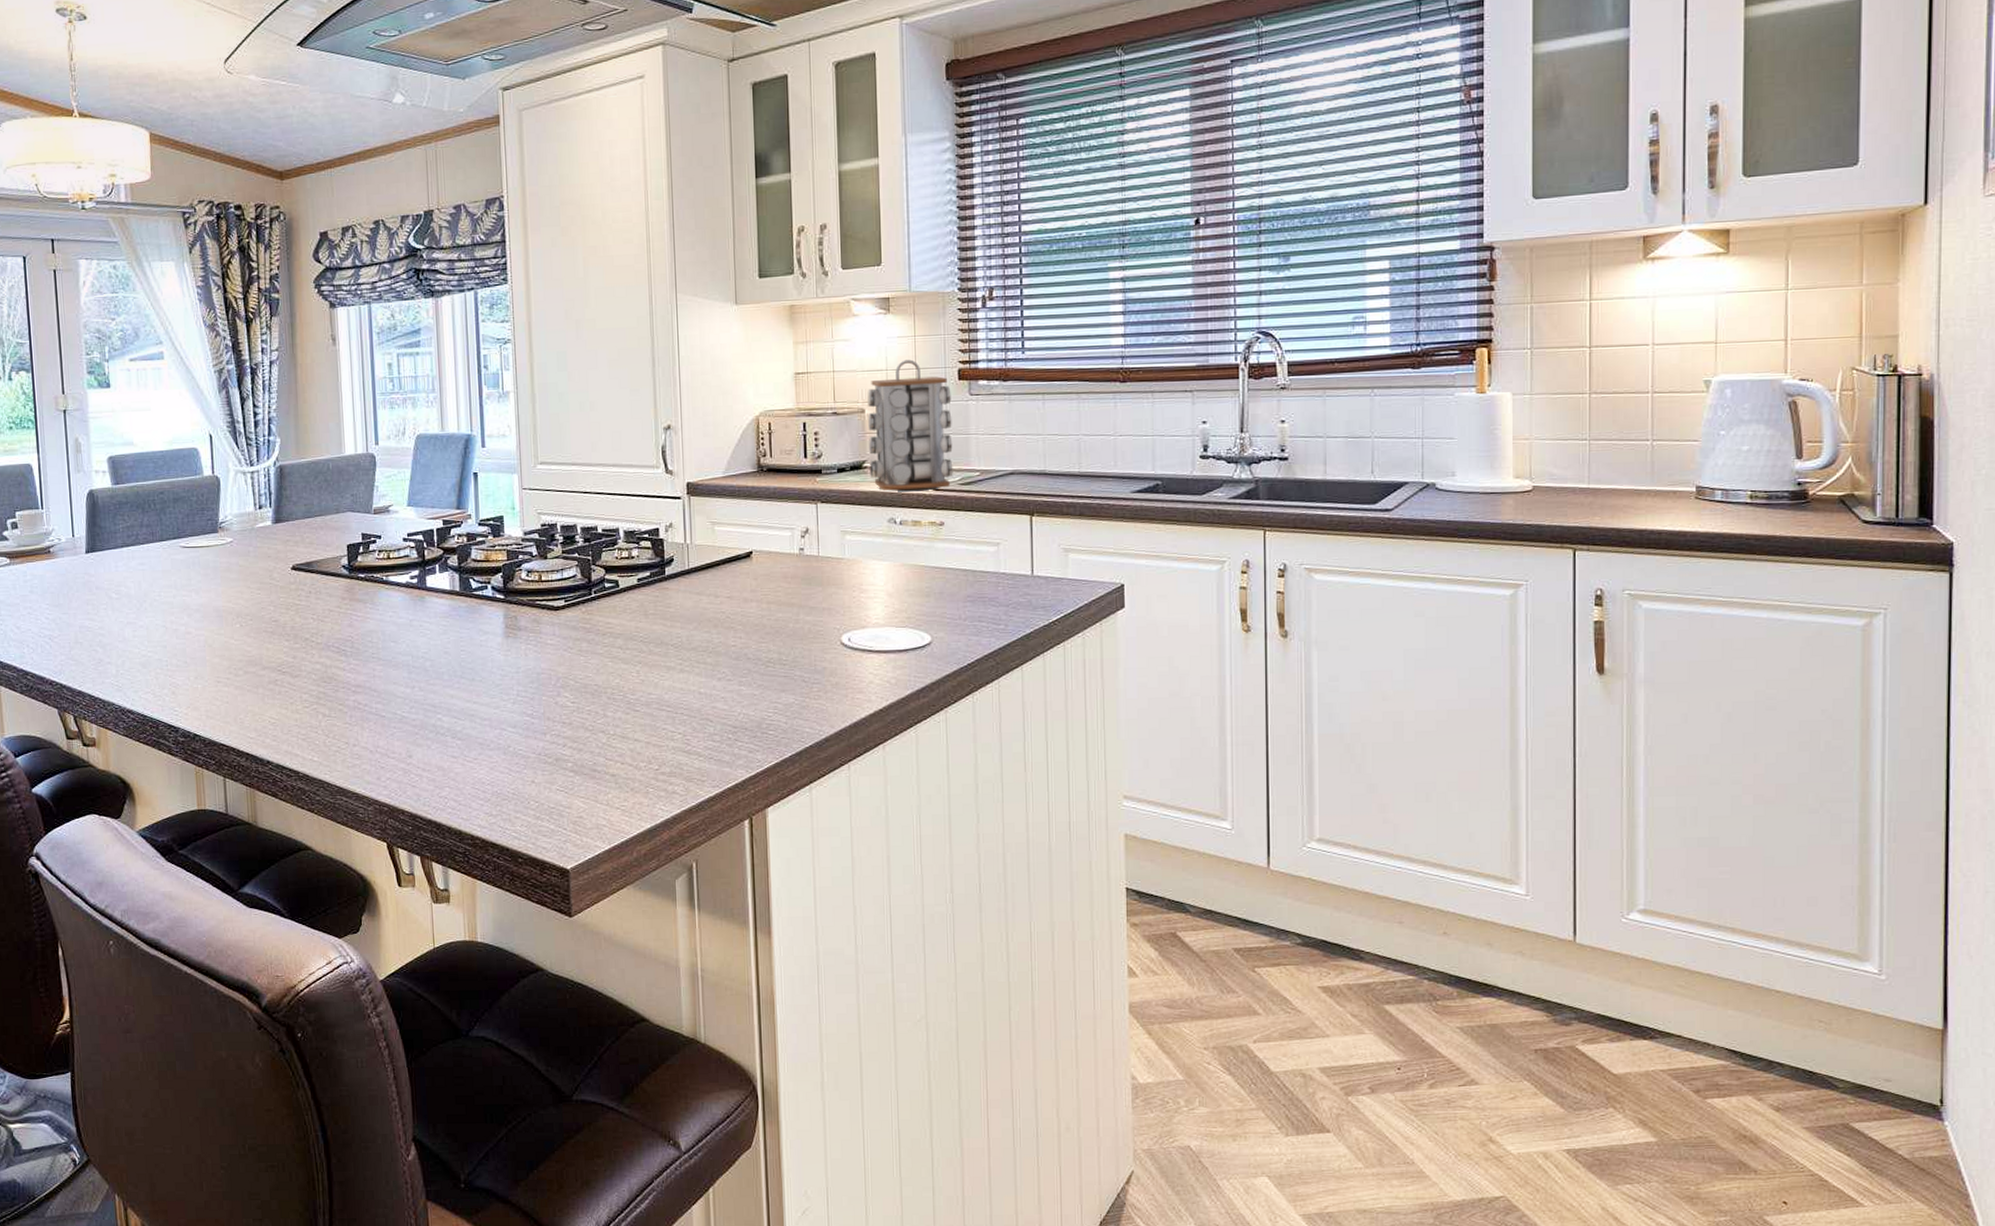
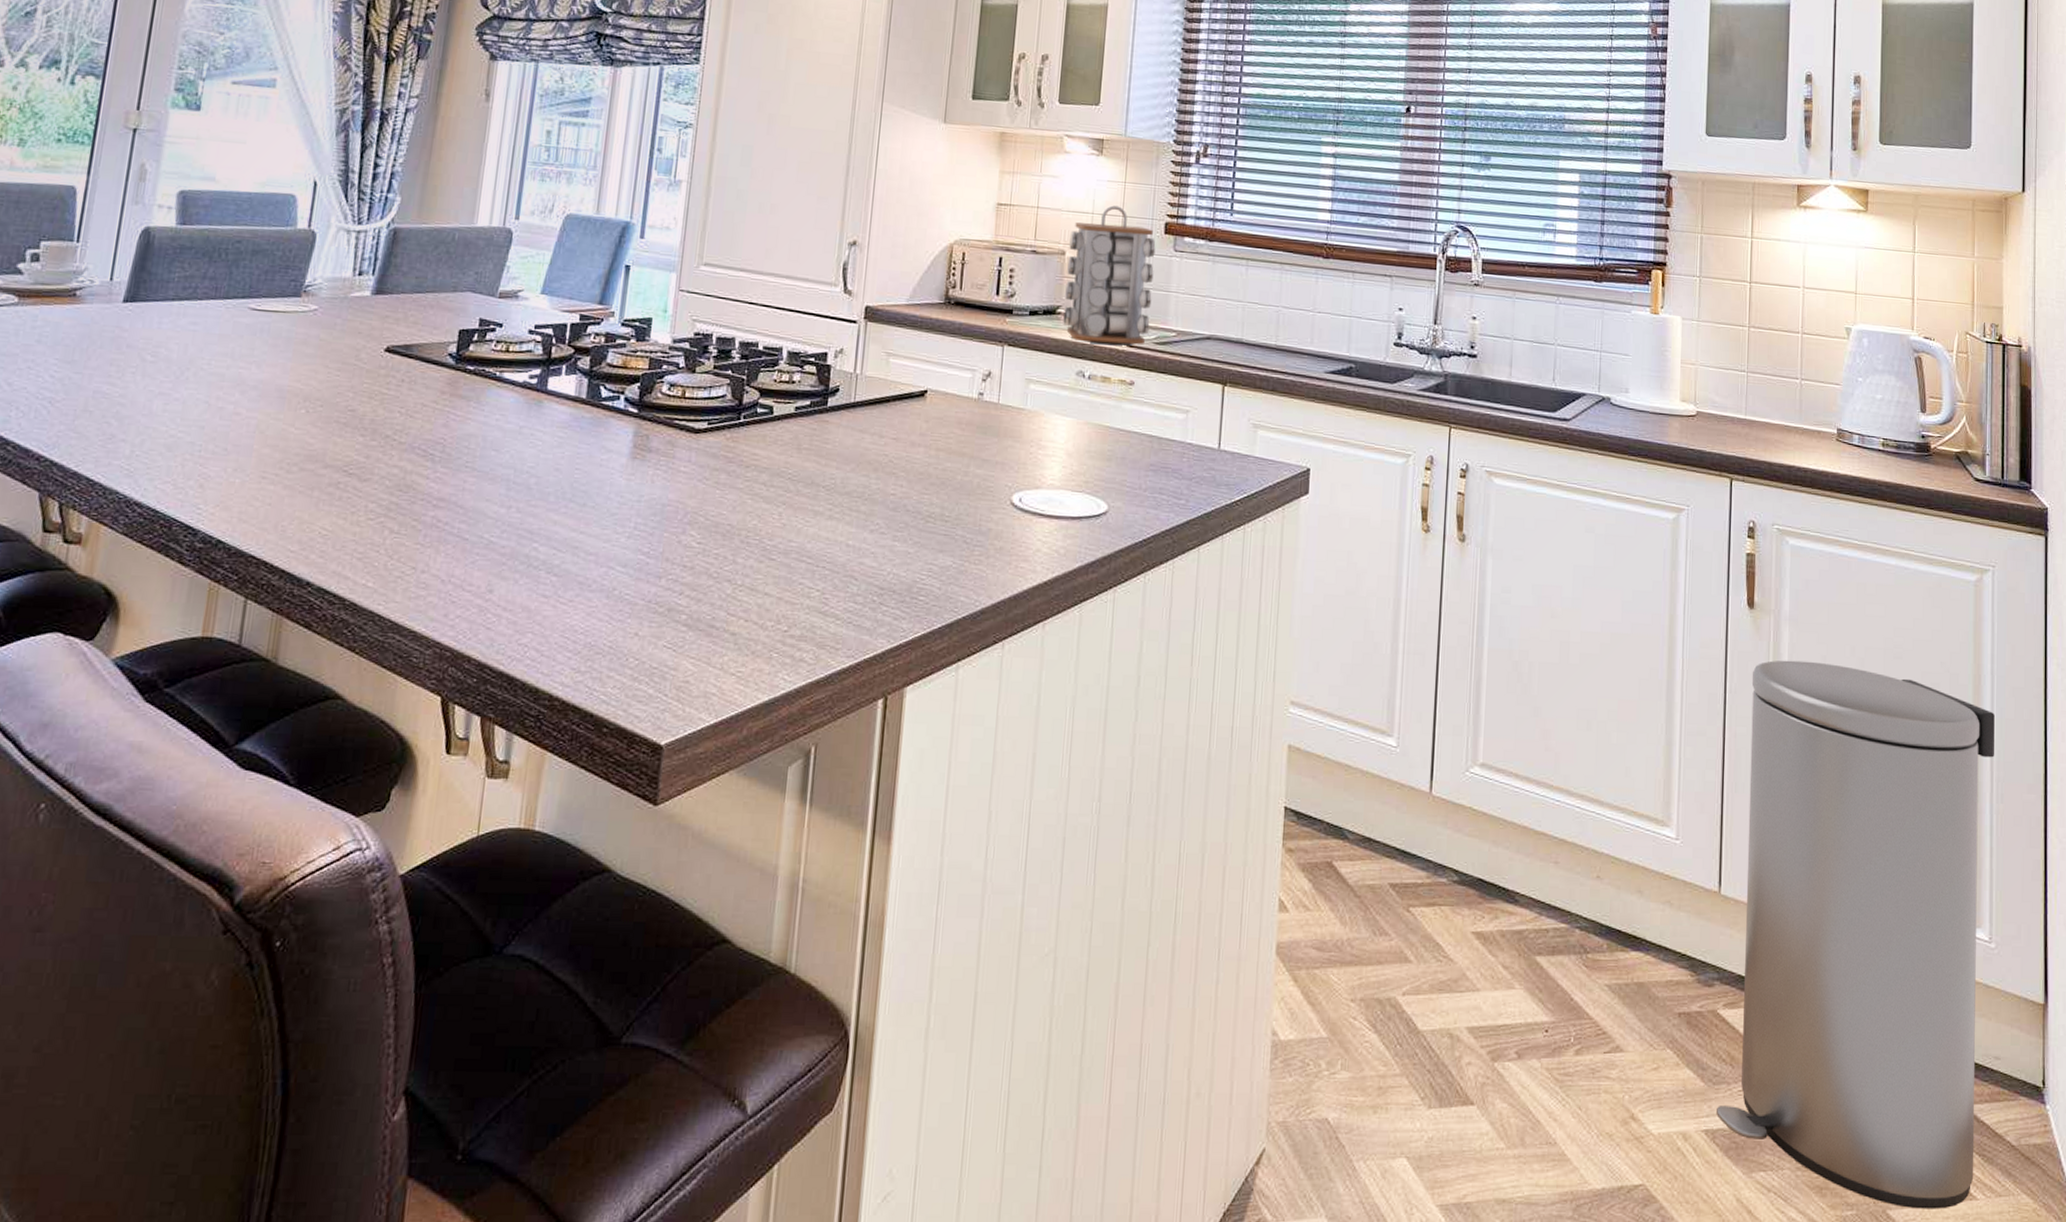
pedal bin: none [1578,720,1887,1215] -> present [1716,660,1995,1209]

